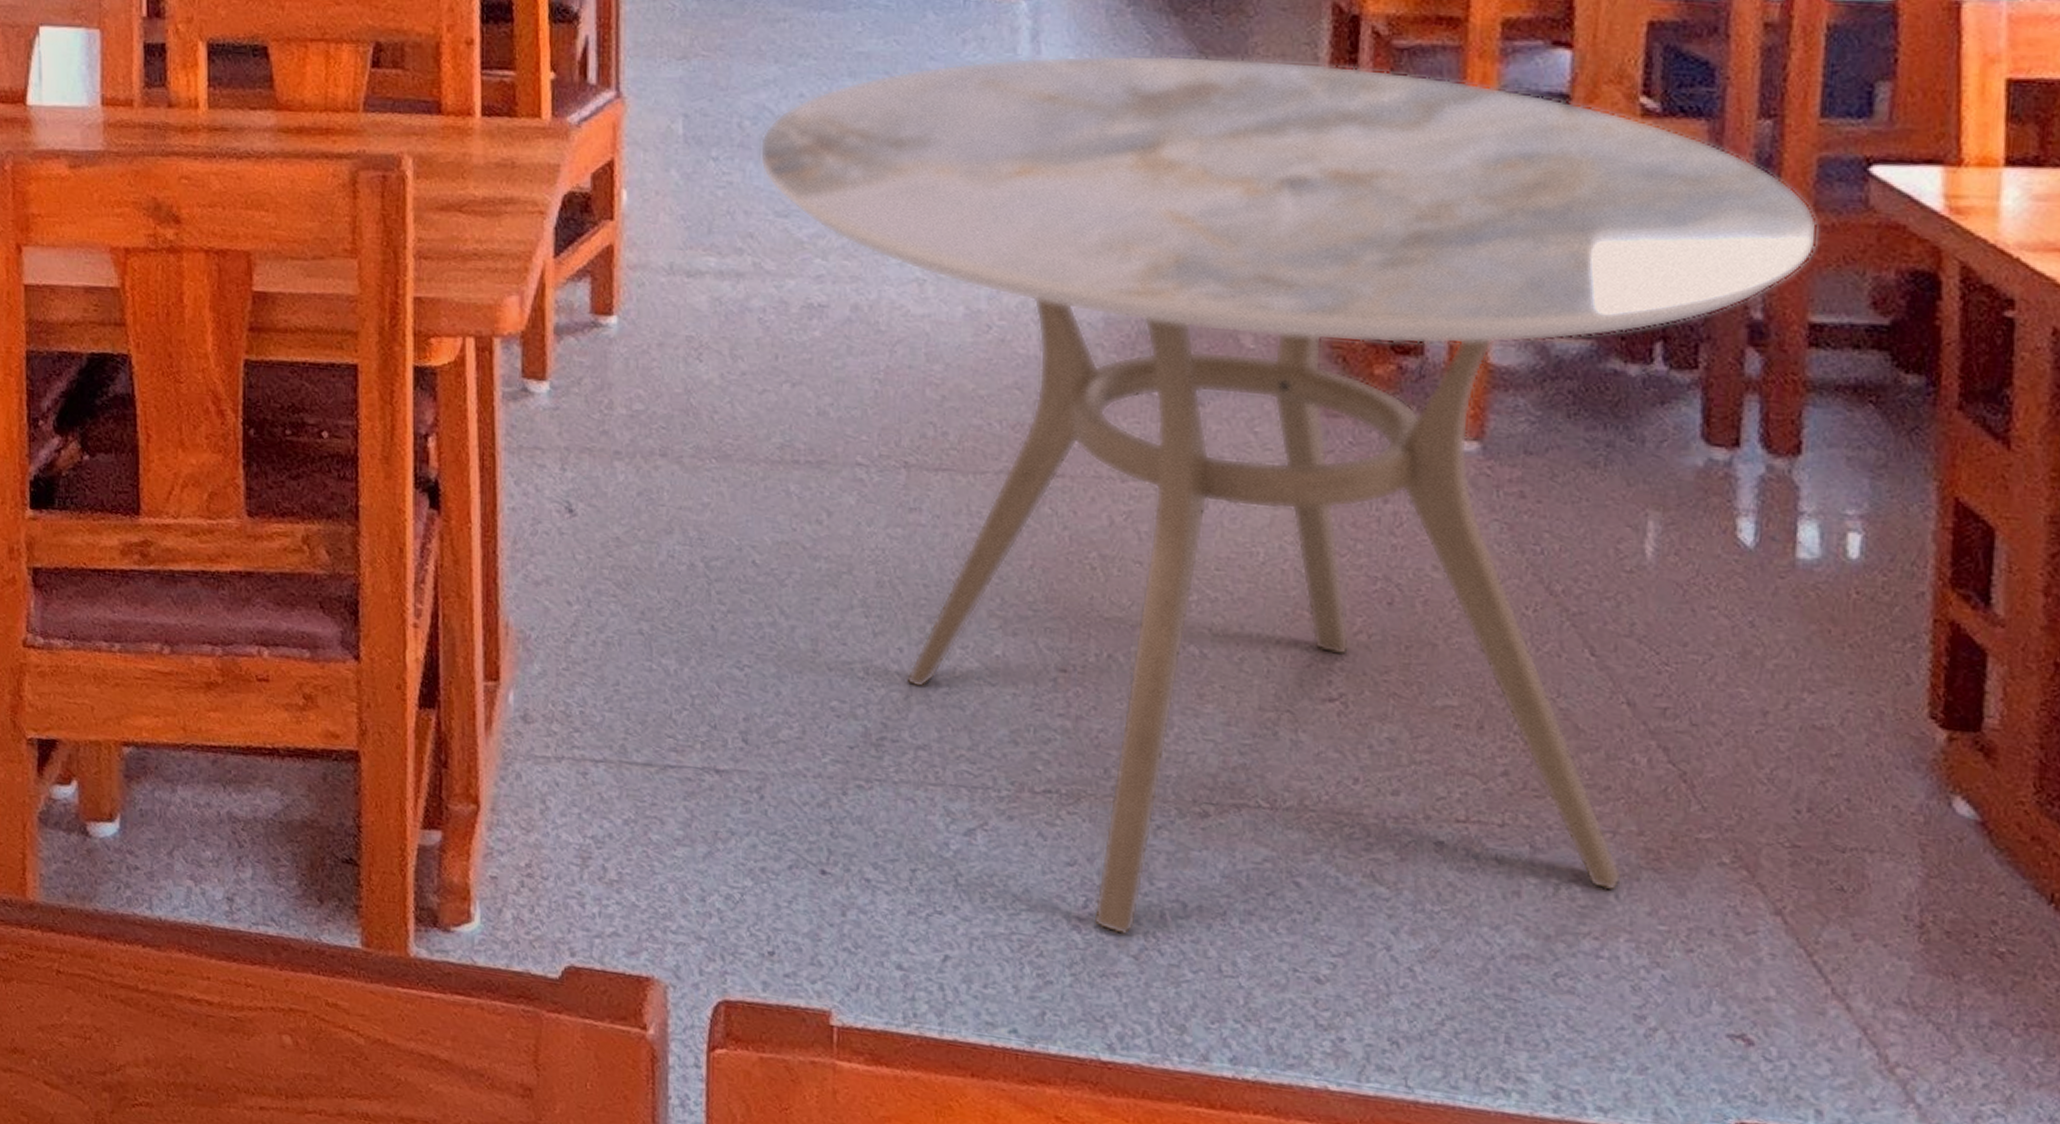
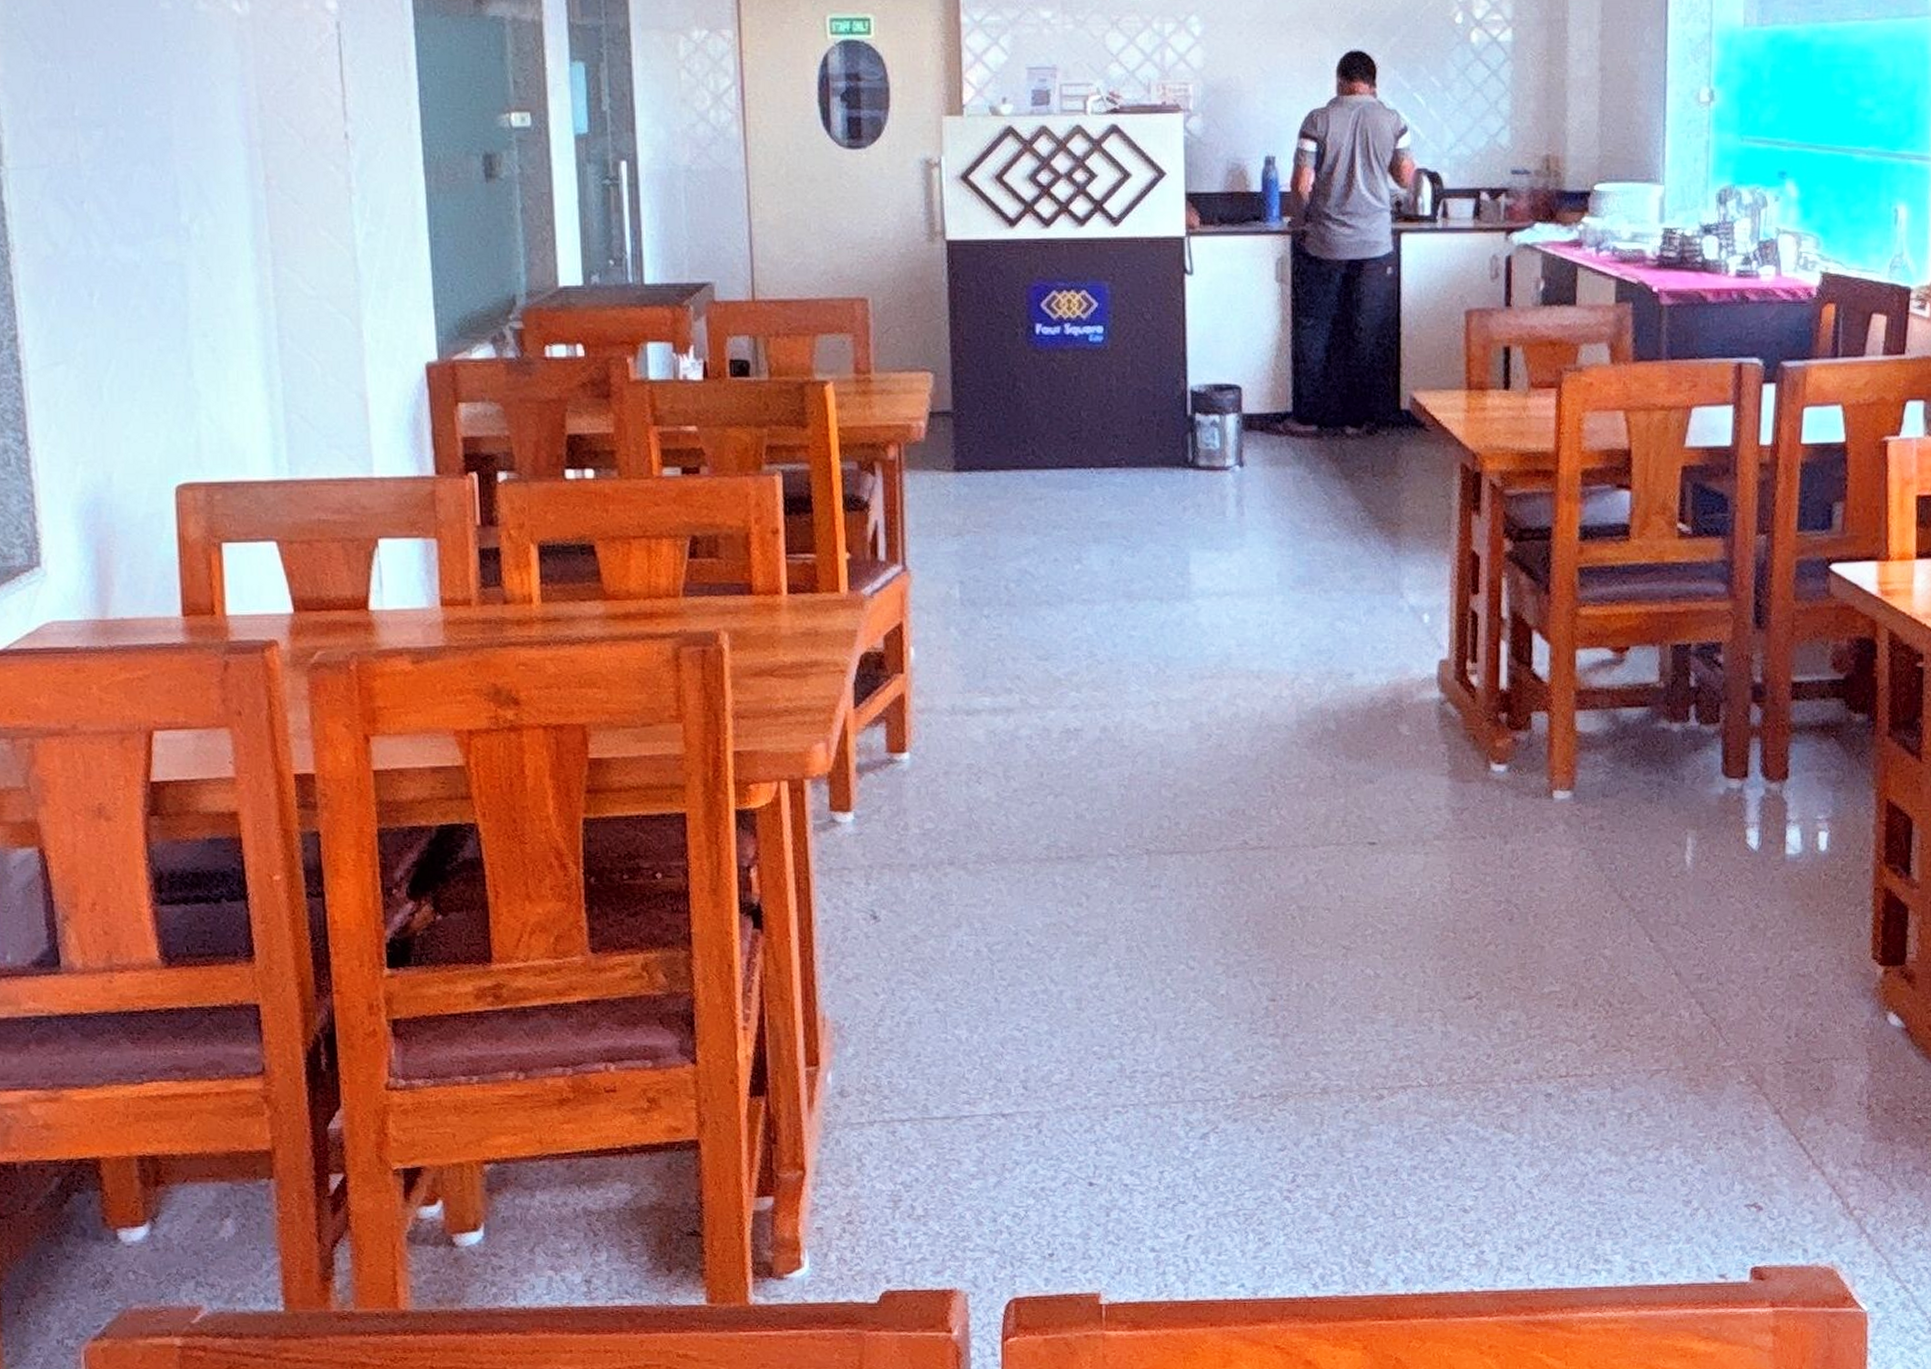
dining table: present [759,54,1819,936] -> none [1023,510,1797,1199]

